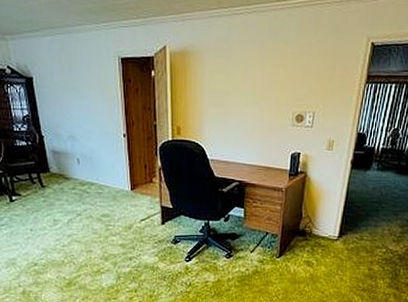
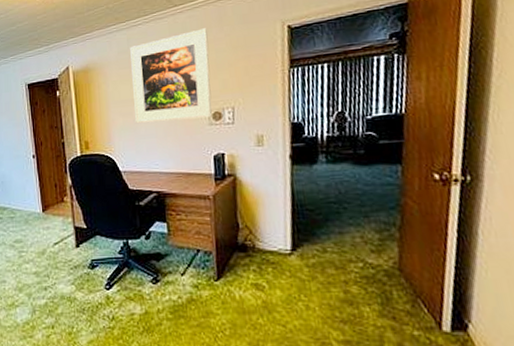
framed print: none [227,30,303,119] -> present [130,28,212,123]

